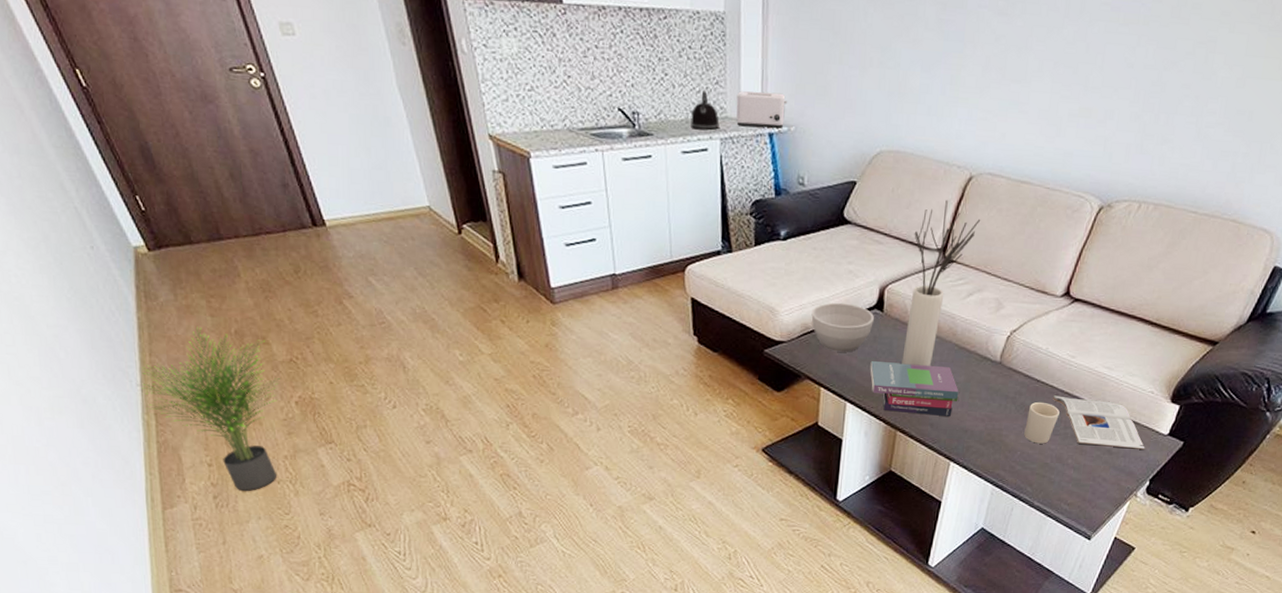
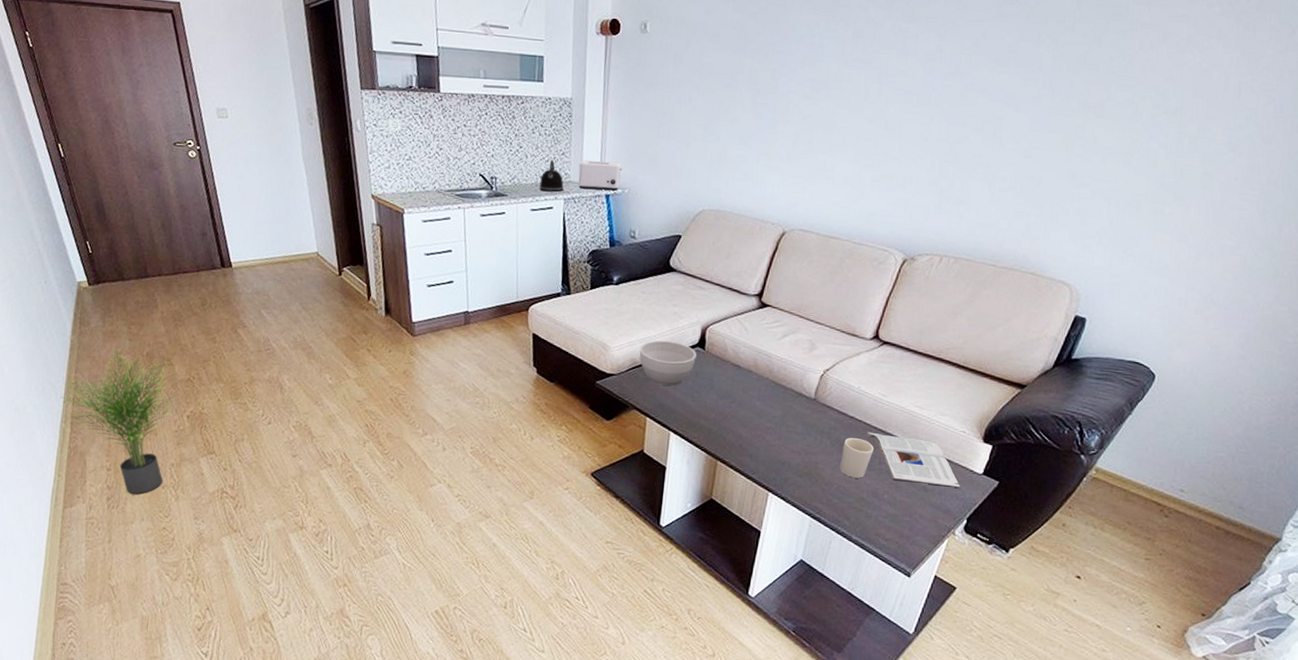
books: present [870,361,959,416] -> none [692,394,776,449]
vase: present [902,199,981,366] -> none [722,251,794,400]

